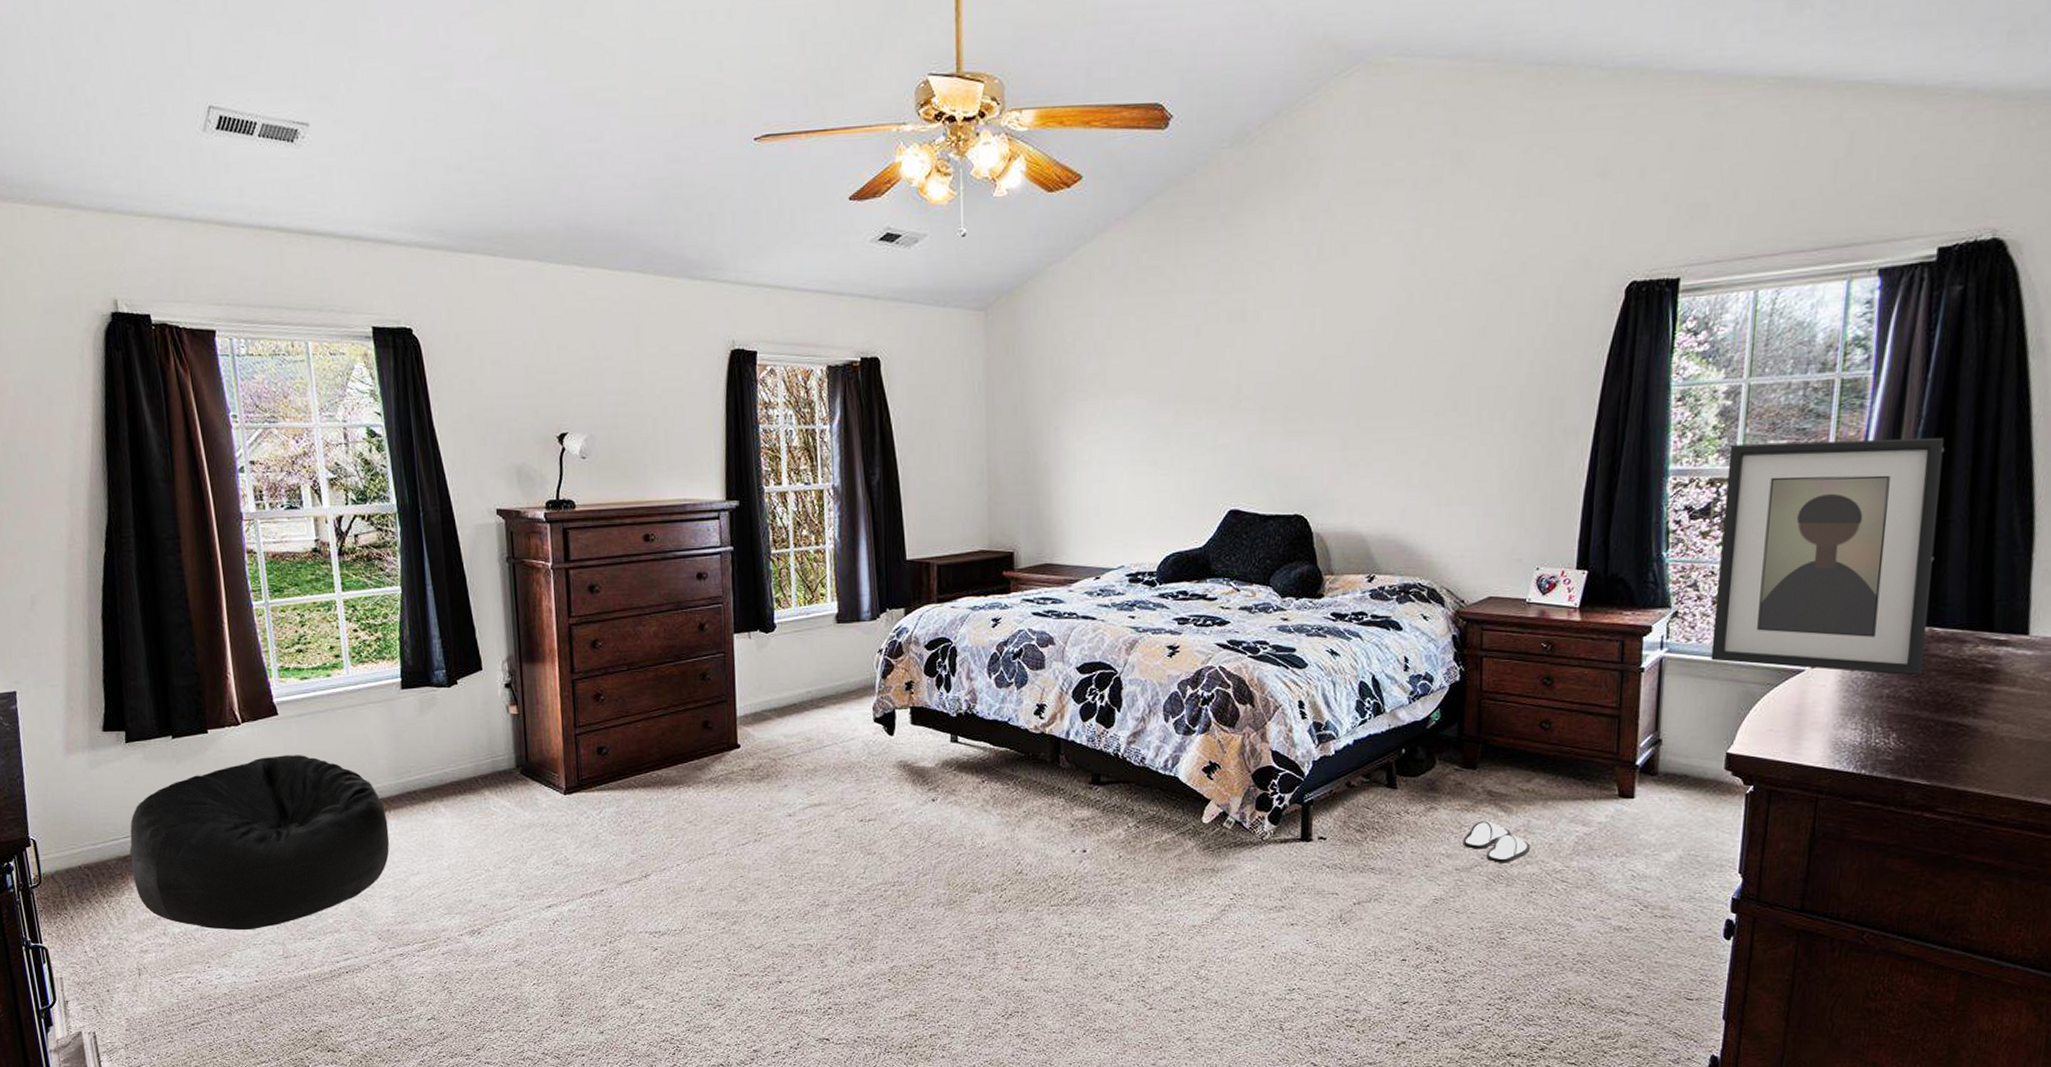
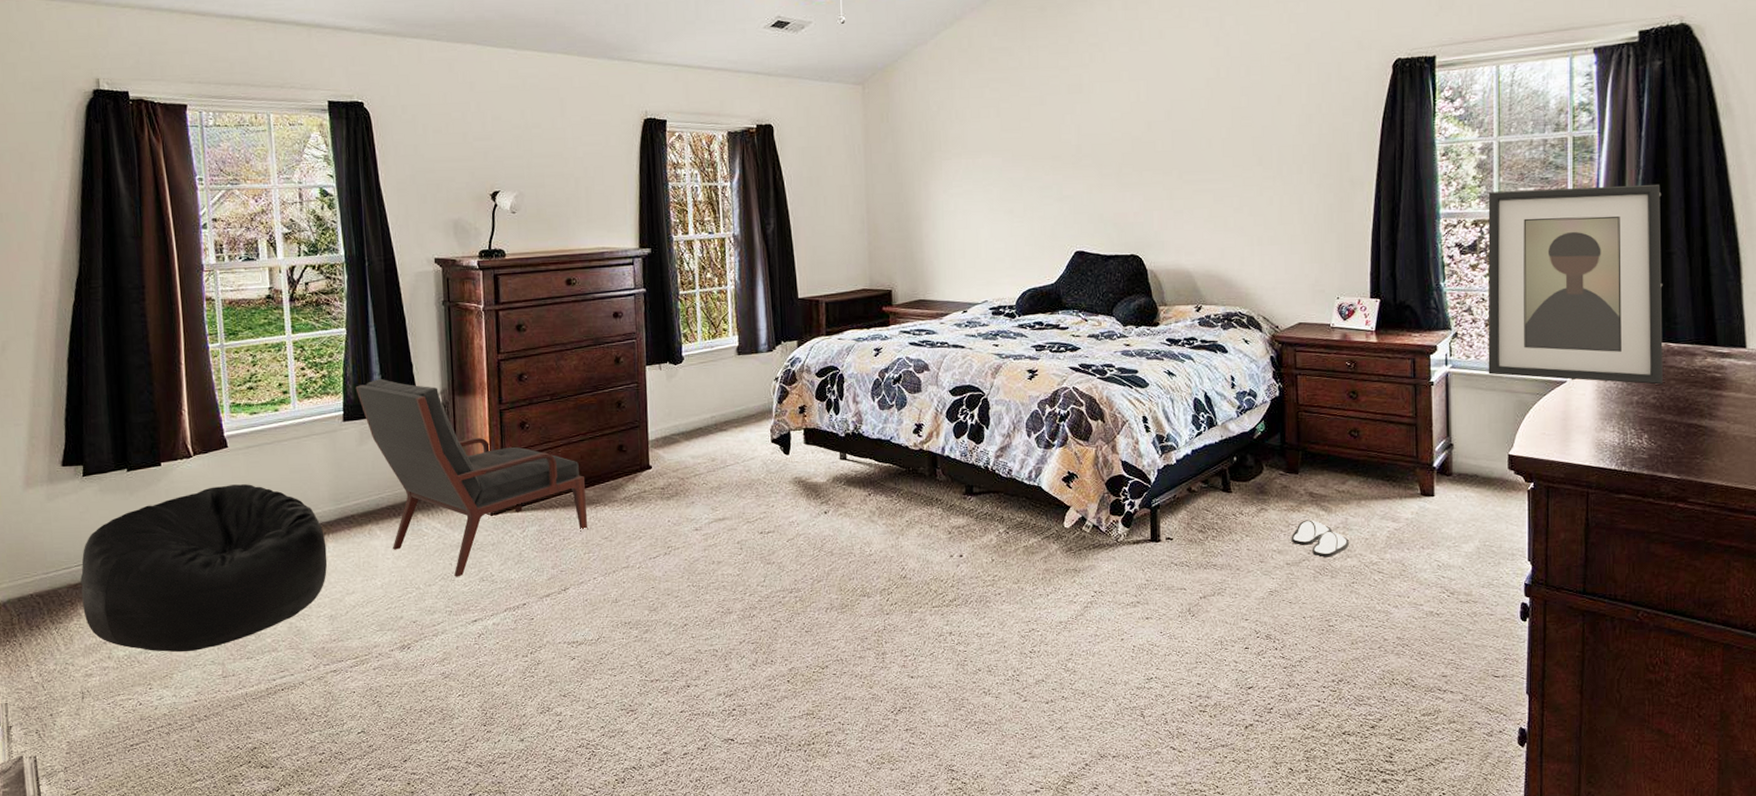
armchair: none [413,643,671,860] -> present [355,379,588,577]

